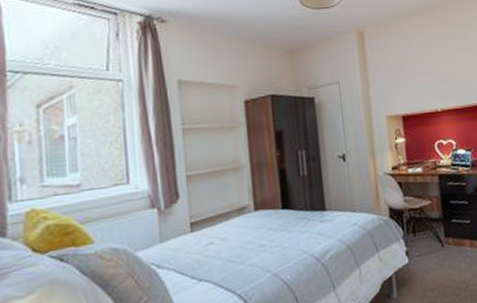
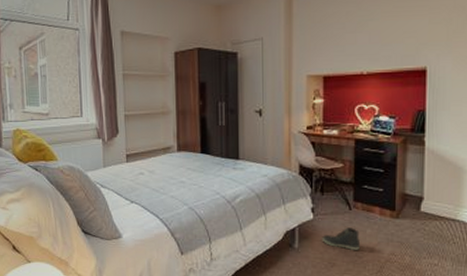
sneaker: none [419,265,457,289] -> present [322,227,360,250]

